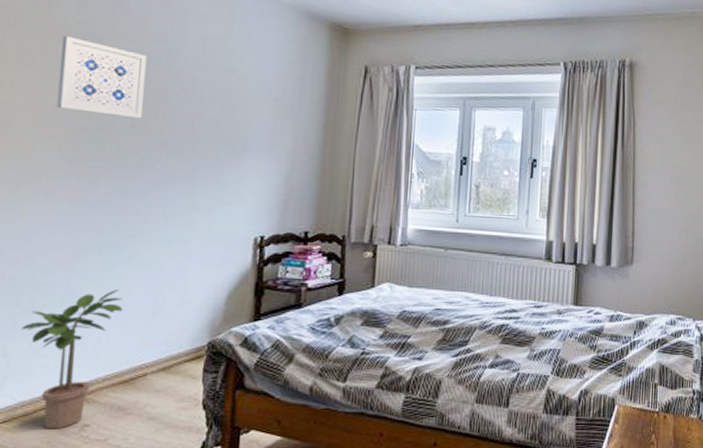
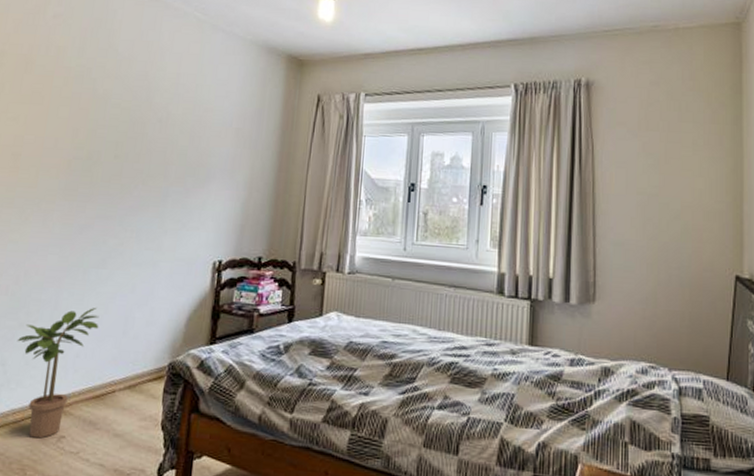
wall art: present [56,36,147,119] -> none [57,78,130,149]

